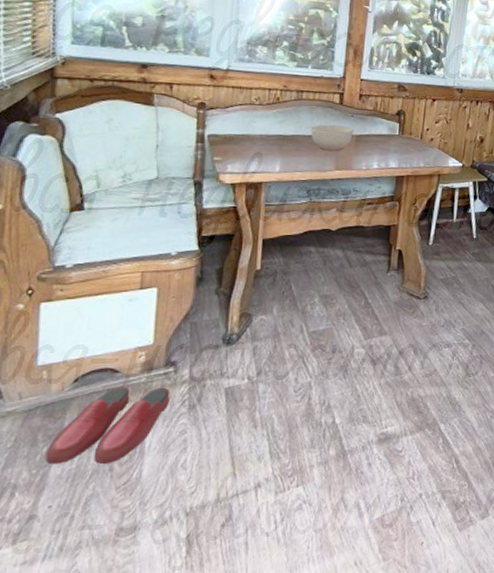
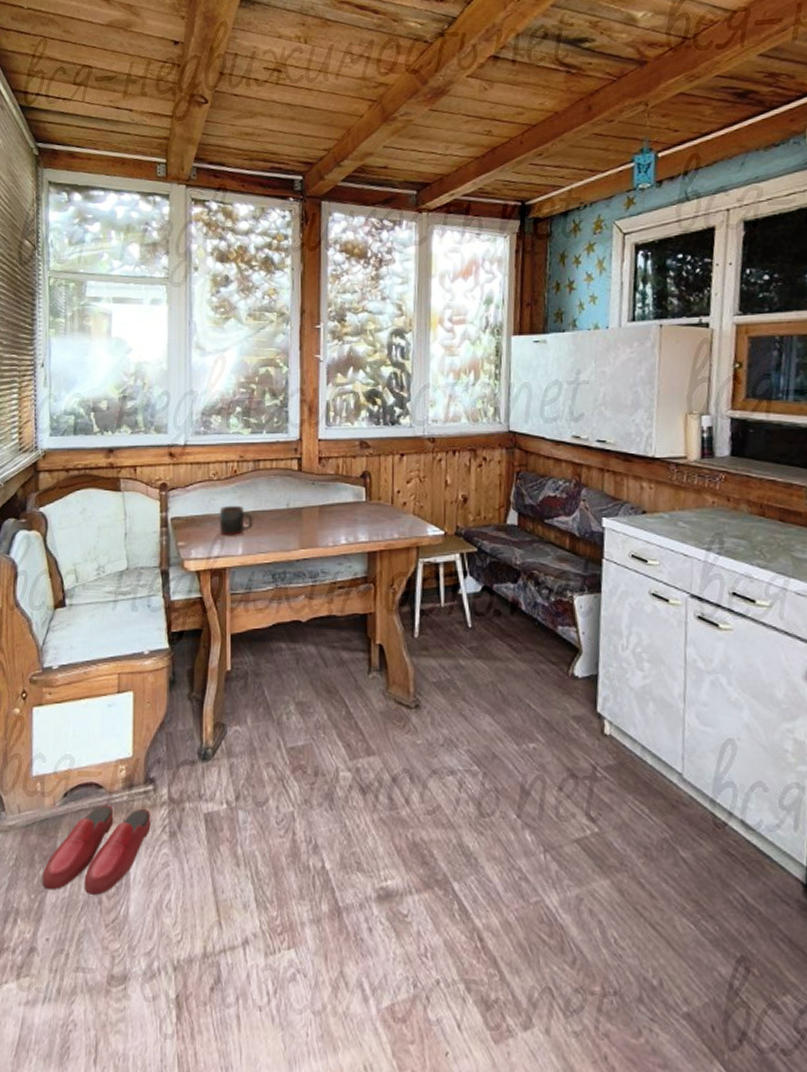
mug: none [258,128,293,155] -> present [219,505,253,535]
bowl: present [311,124,354,151] -> none [271,496,316,526]

